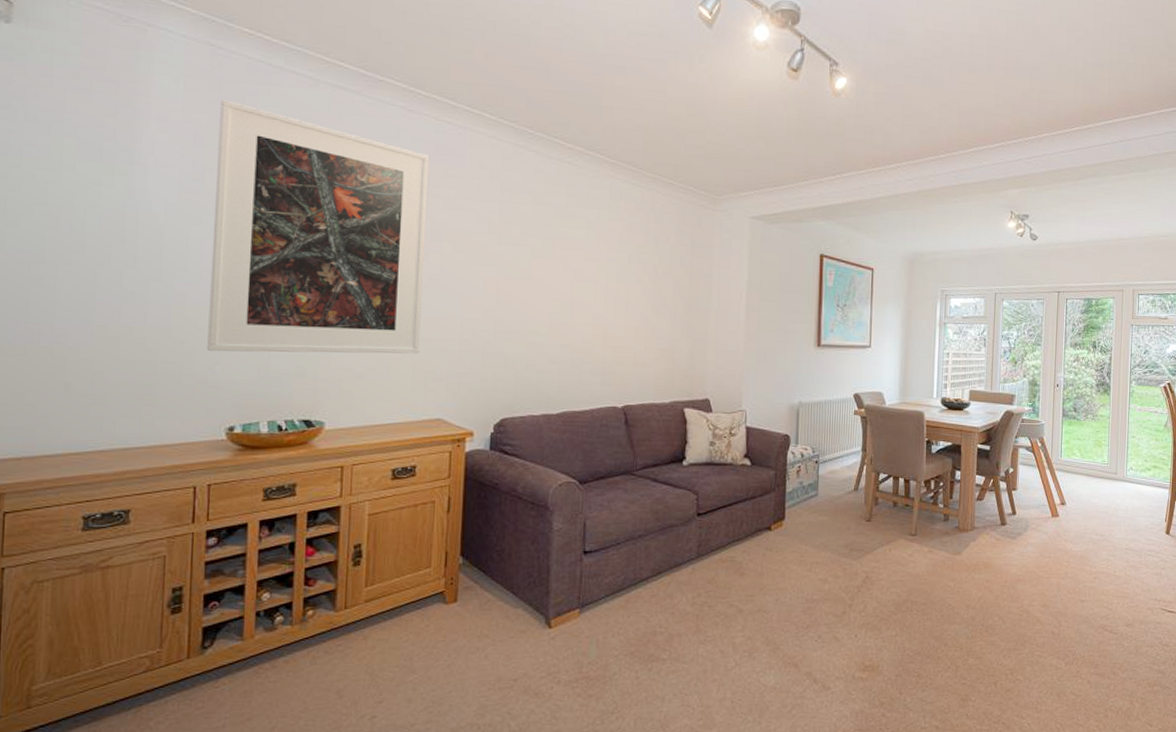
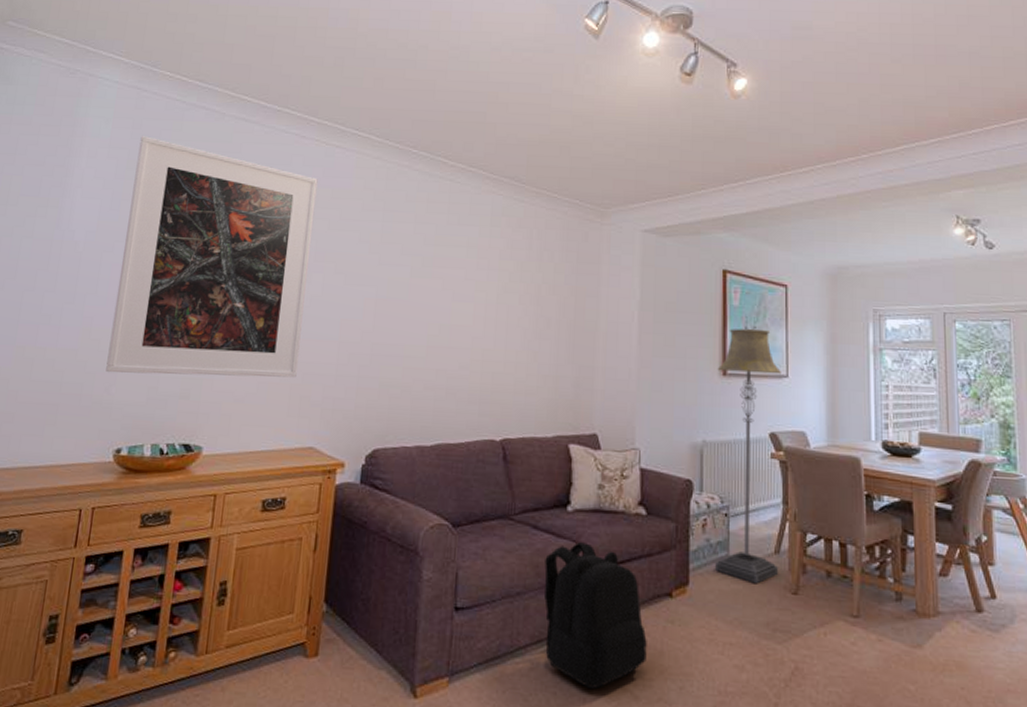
backpack: none [663,491,750,608] -> present [544,542,647,690]
floor lamp: none [806,306,866,516] -> present [715,329,782,584]

